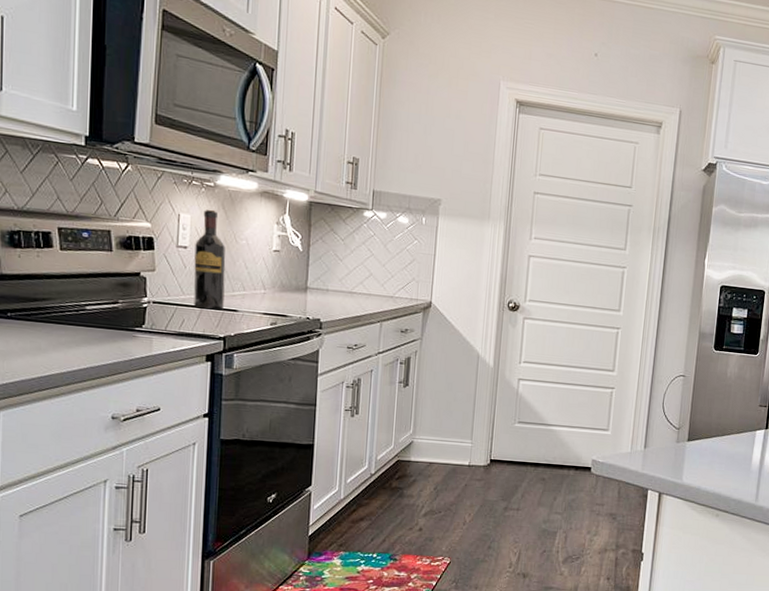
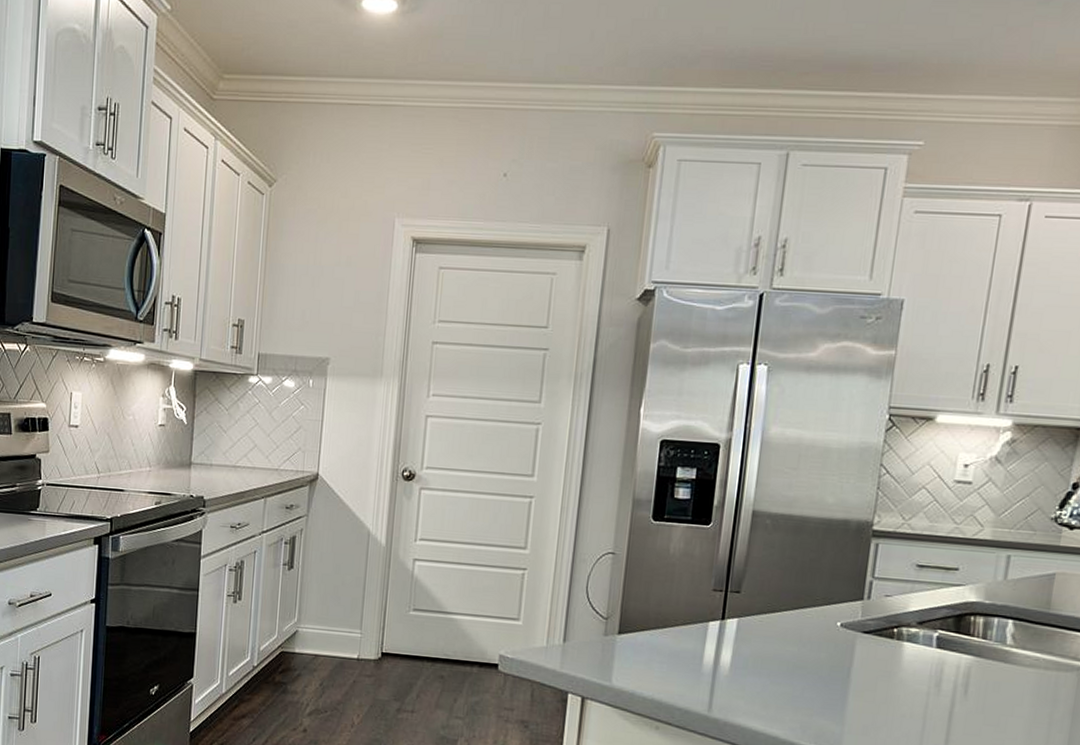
wine bottle: present [193,209,226,310] -> none [83,385,114,491]

